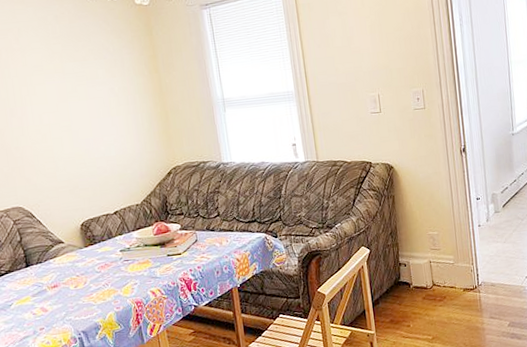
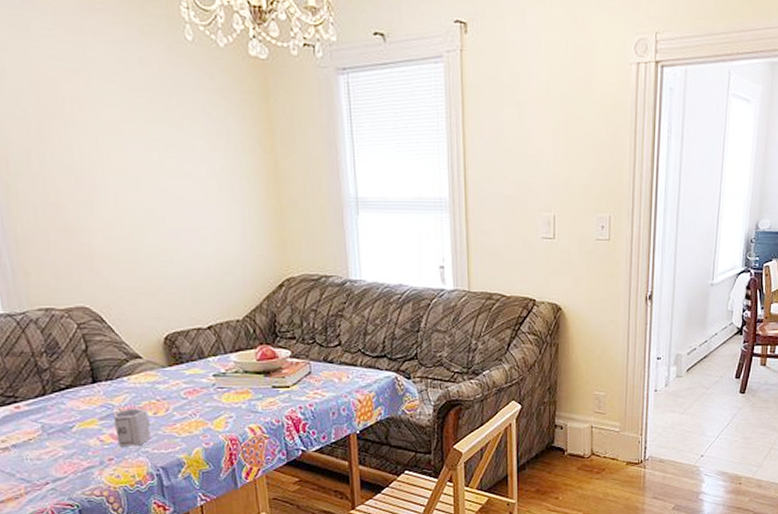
cup: none [42,284,73,318] -> present [113,408,151,447]

